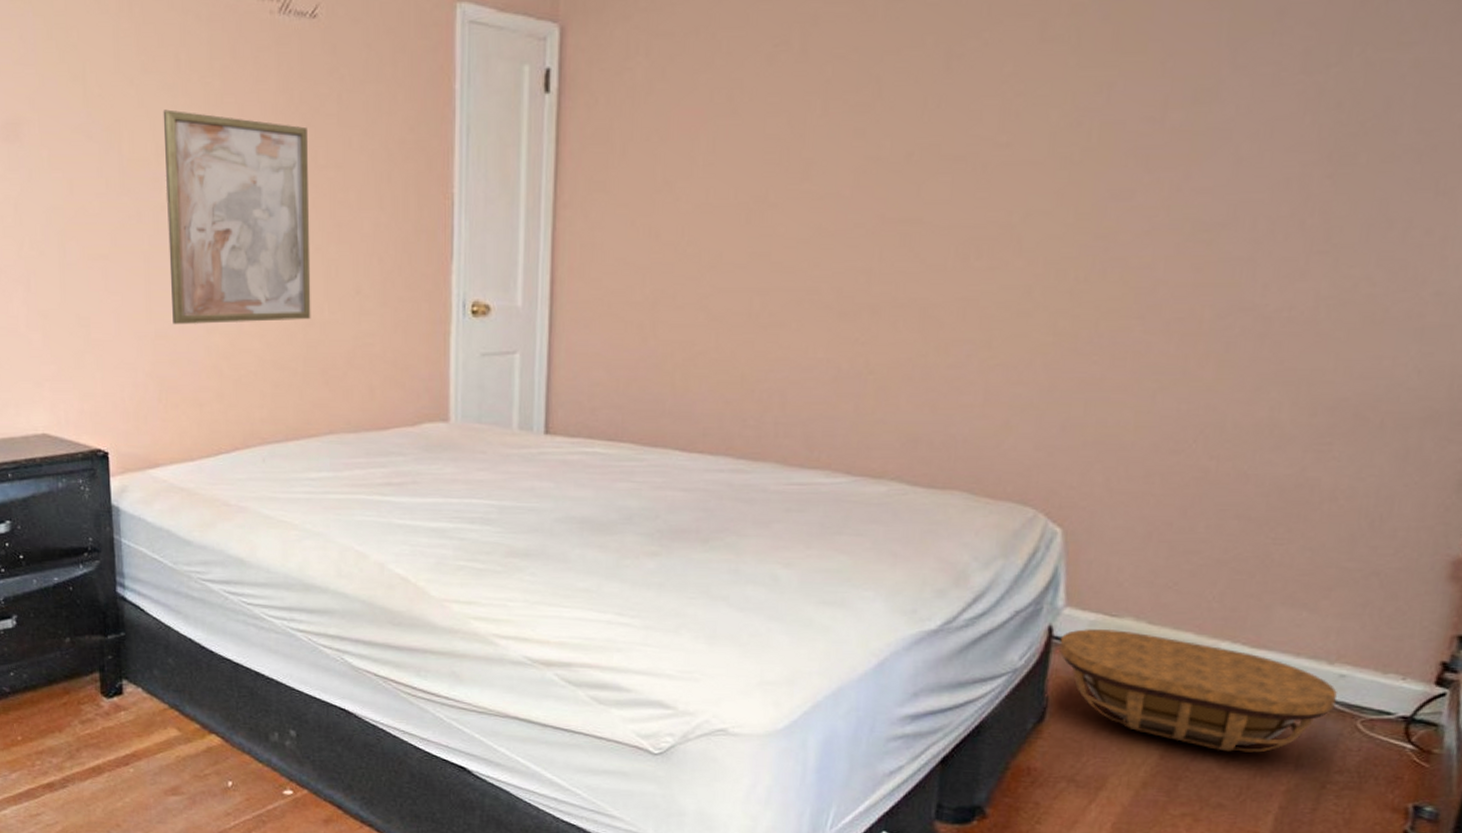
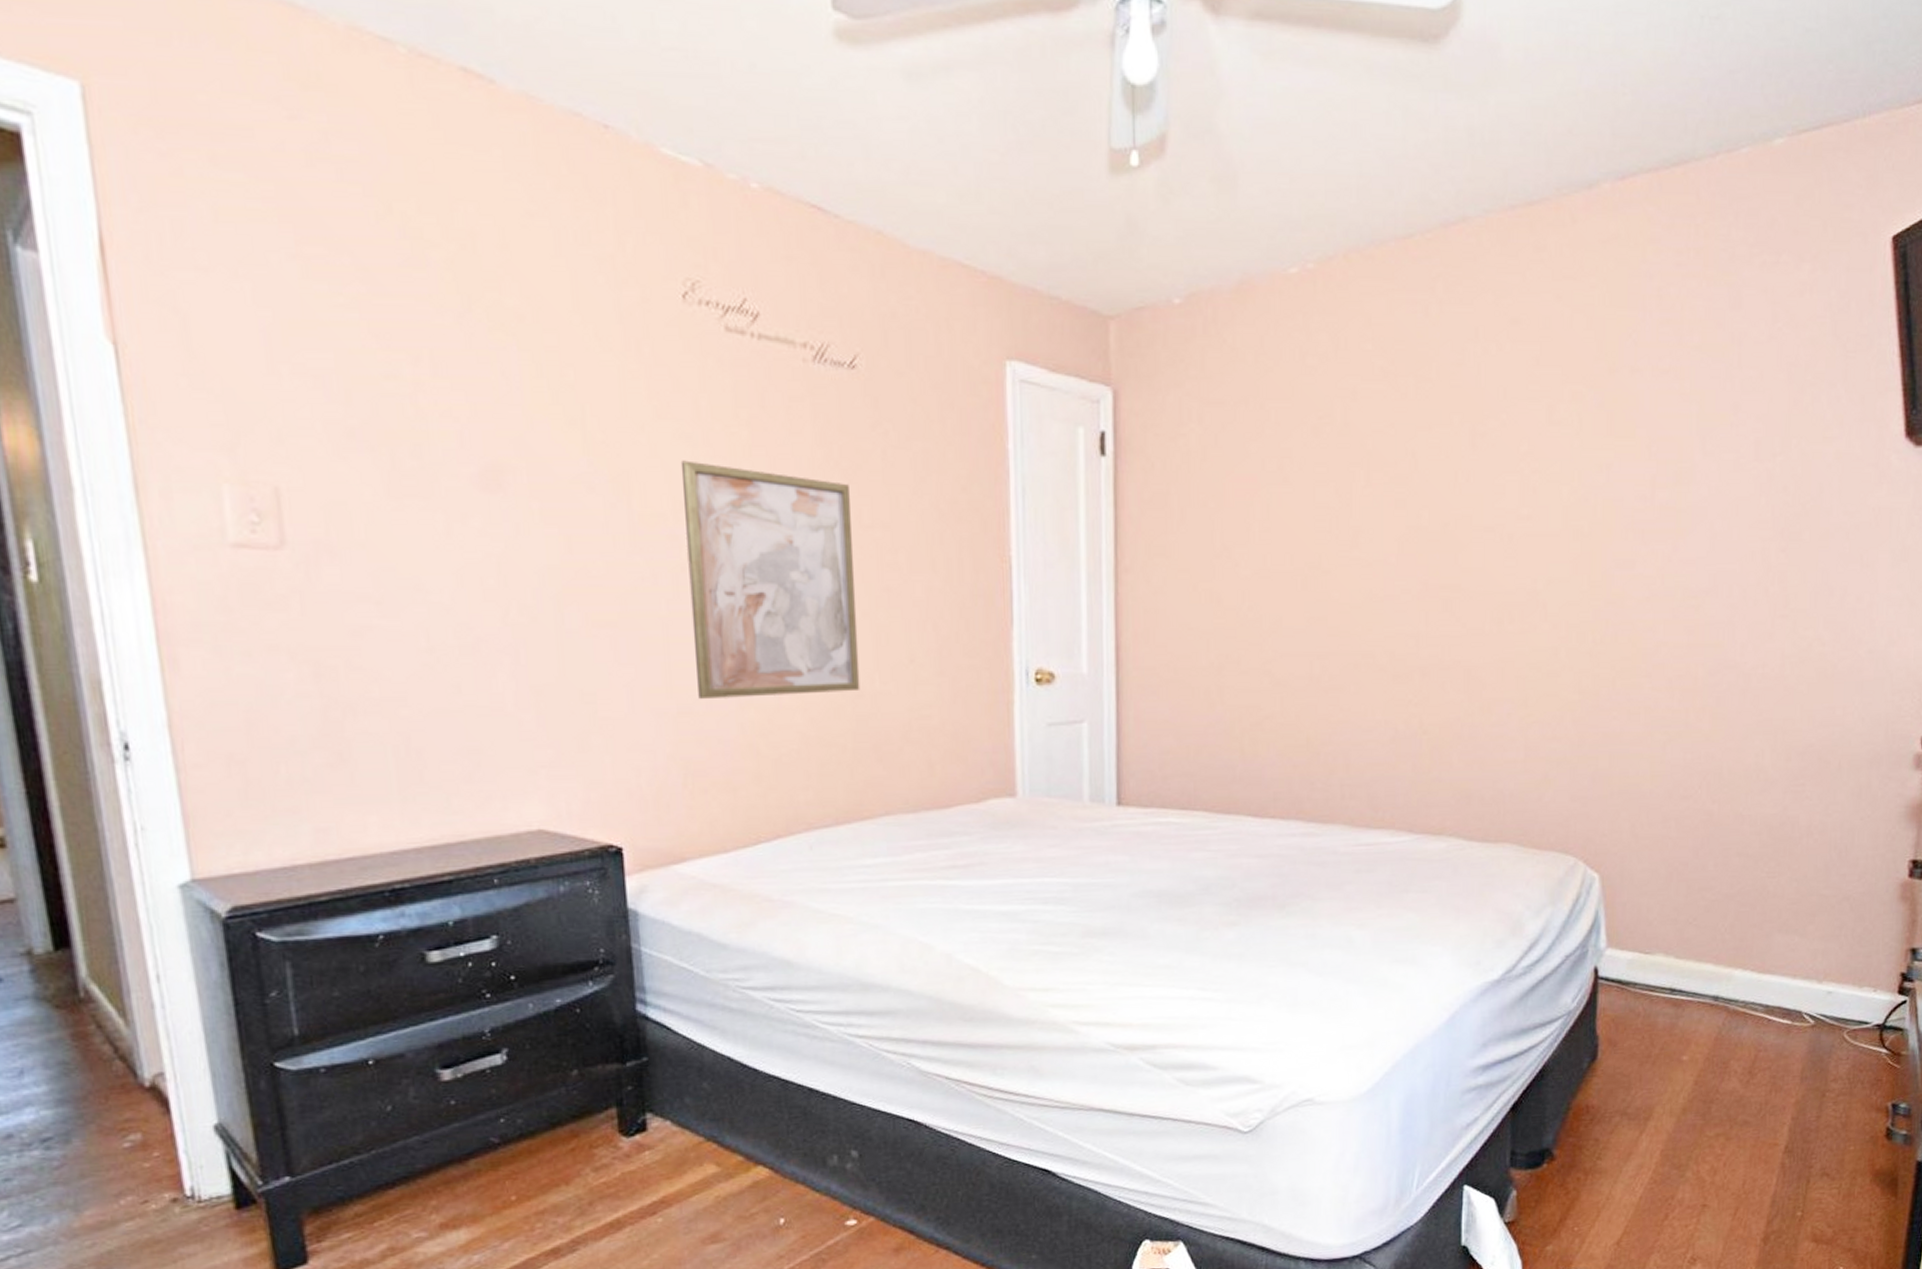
basket: present [1059,629,1337,753] -> none [1605,966,1828,1072]

